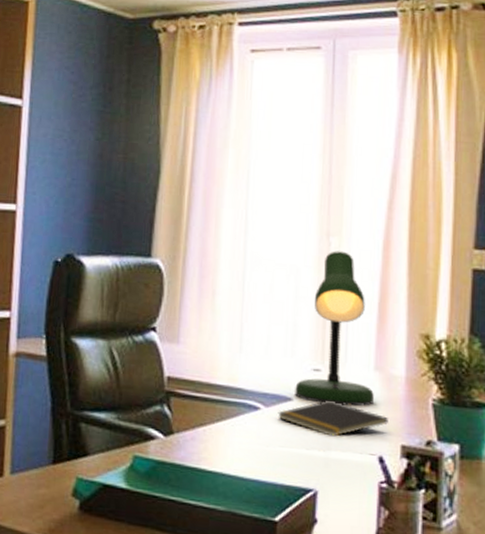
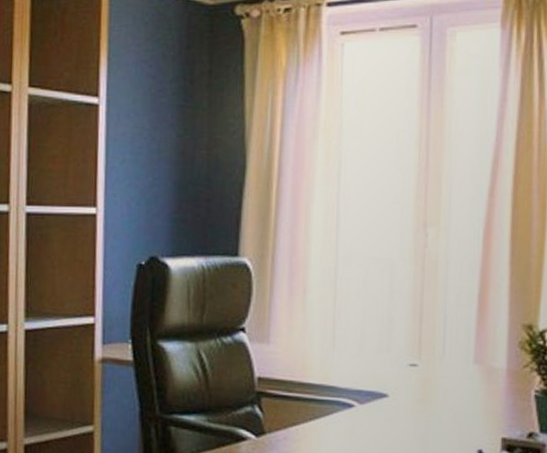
notepad: present [278,400,388,437] -> none [373,395,488,432]
desk lamp: present [295,251,374,407] -> none [390,242,473,401]

